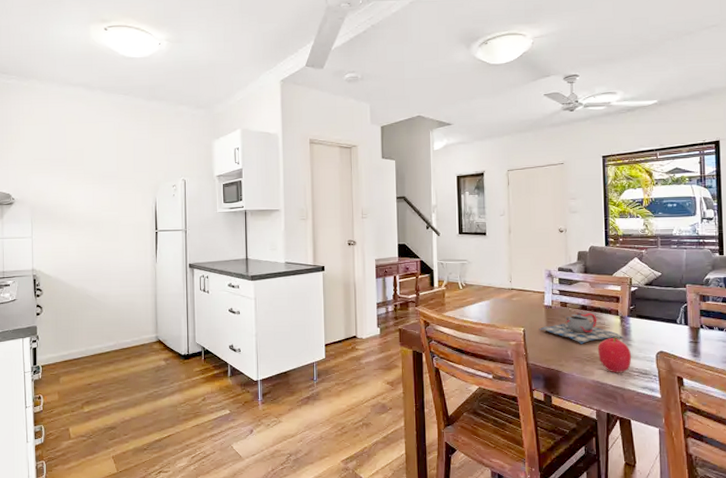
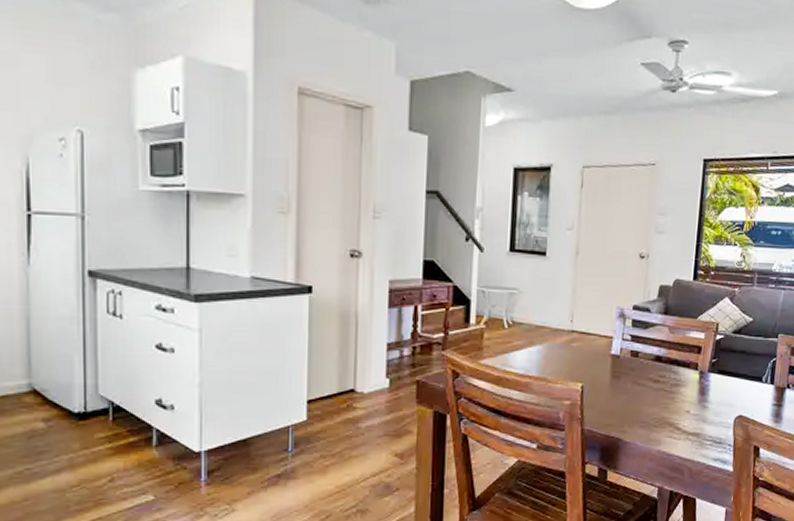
teapot: present [539,312,624,344] -> none [601,365,700,405]
fruit: present [597,337,632,373] -> none [668,397,707,442]

